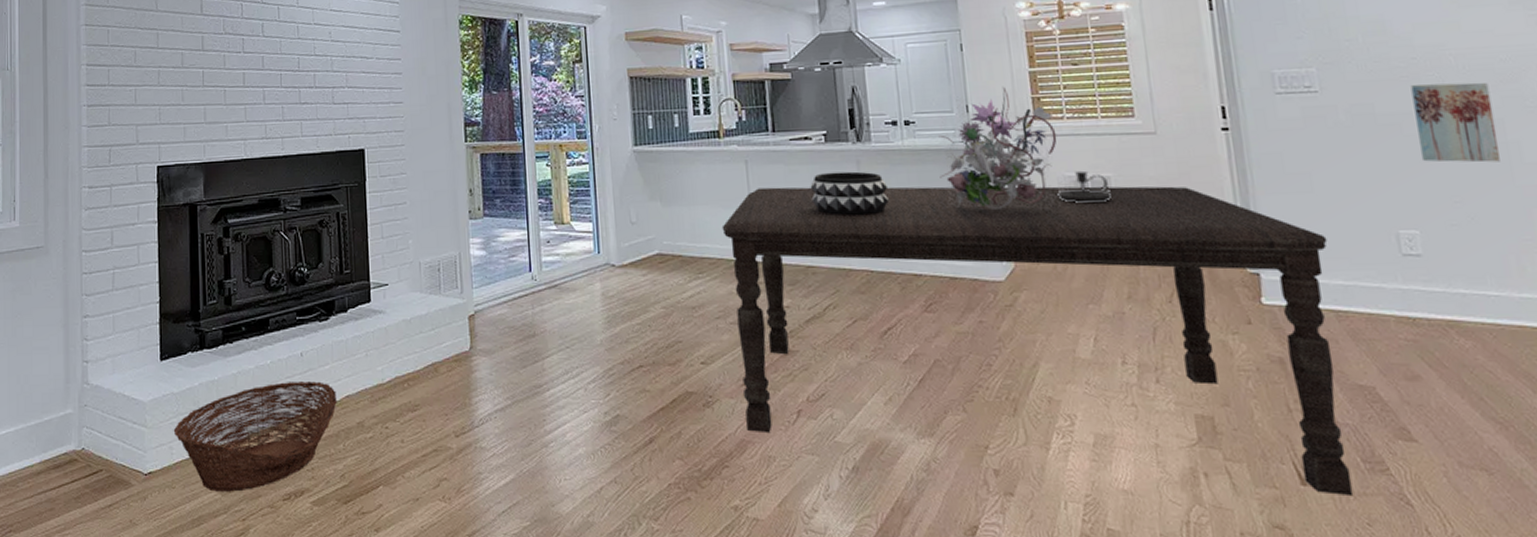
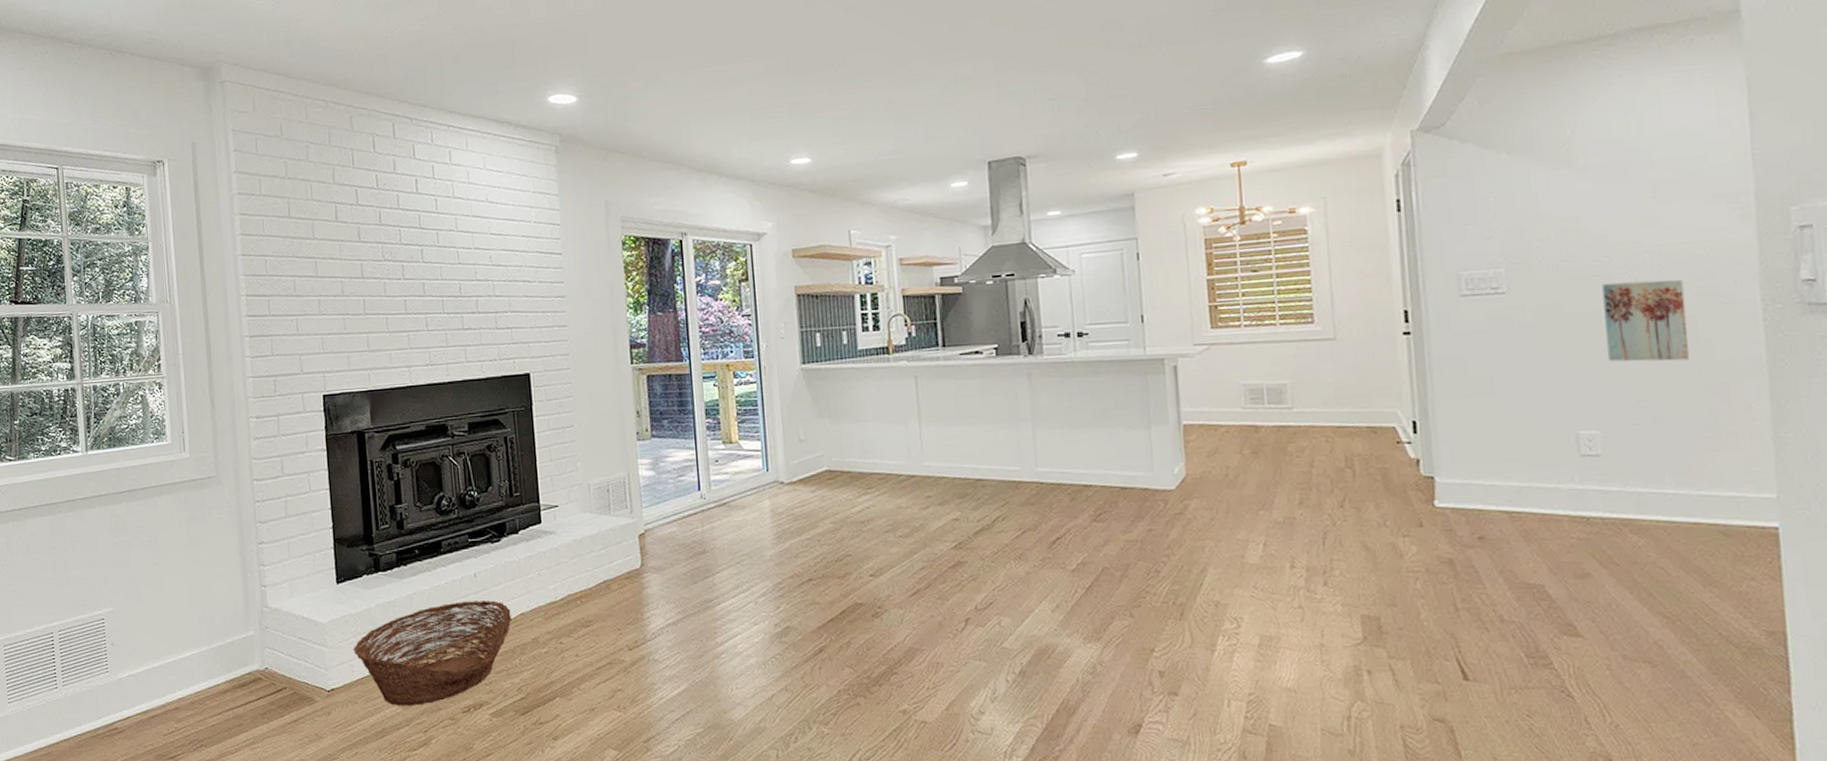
dining table: present [721,186,1354,497] -> none [891,392,1515,690]
decorative bowl: present [810,171,889,216] -> none [980,384,1060,429]
bouquet: present [938,86,1069,209] -> none [1112,295,1244,419]
candlestick: present [1057,170,1111,204] -> none [1232,378,1287,412]

